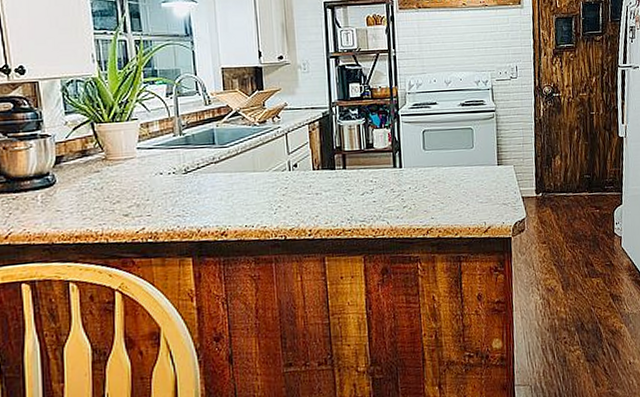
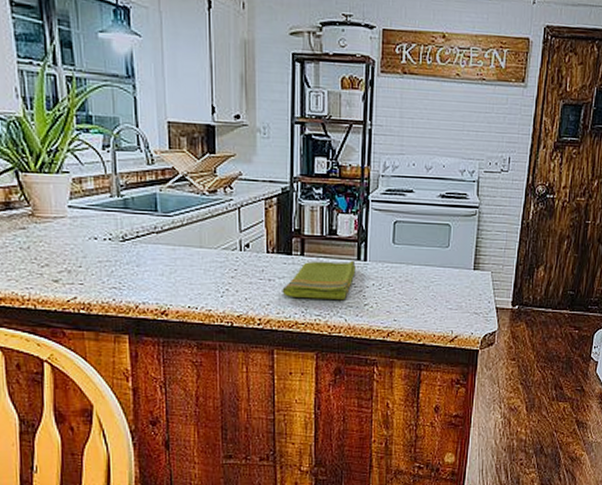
dish towel: none [328,168,393,207] -> present [282,260,356,299]

